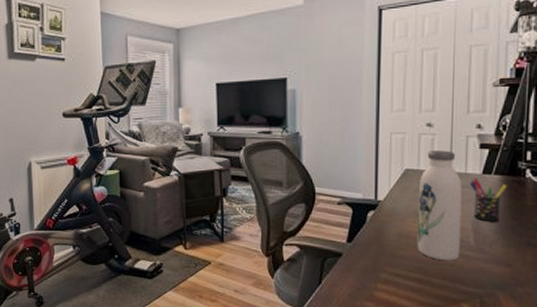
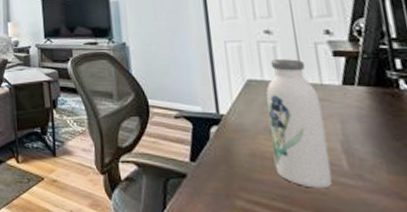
pen holder: present [469,178,507,222] -> none [328,90,378,142]

